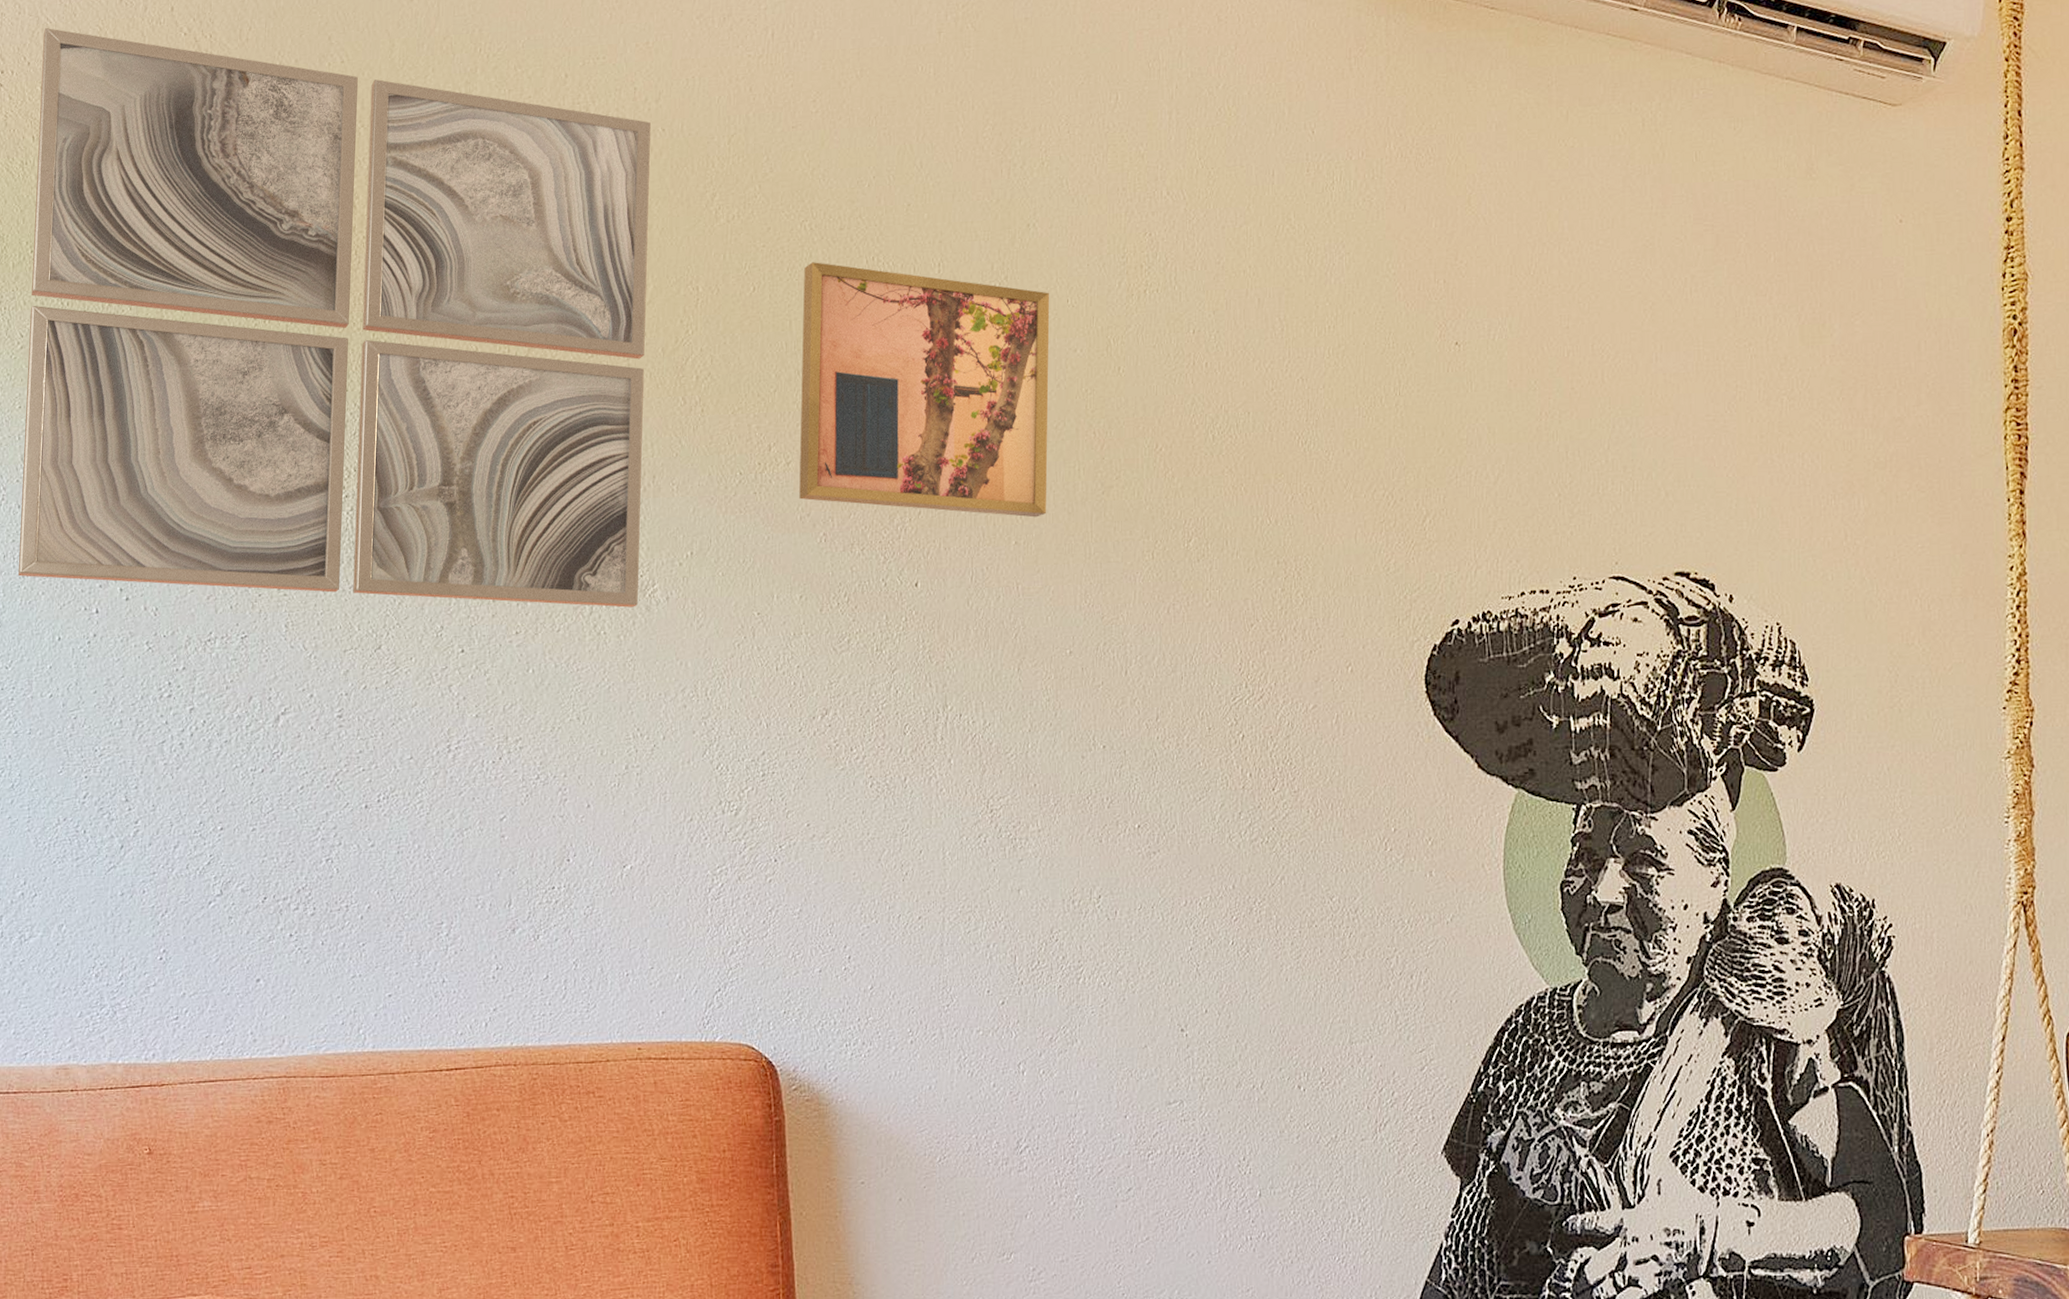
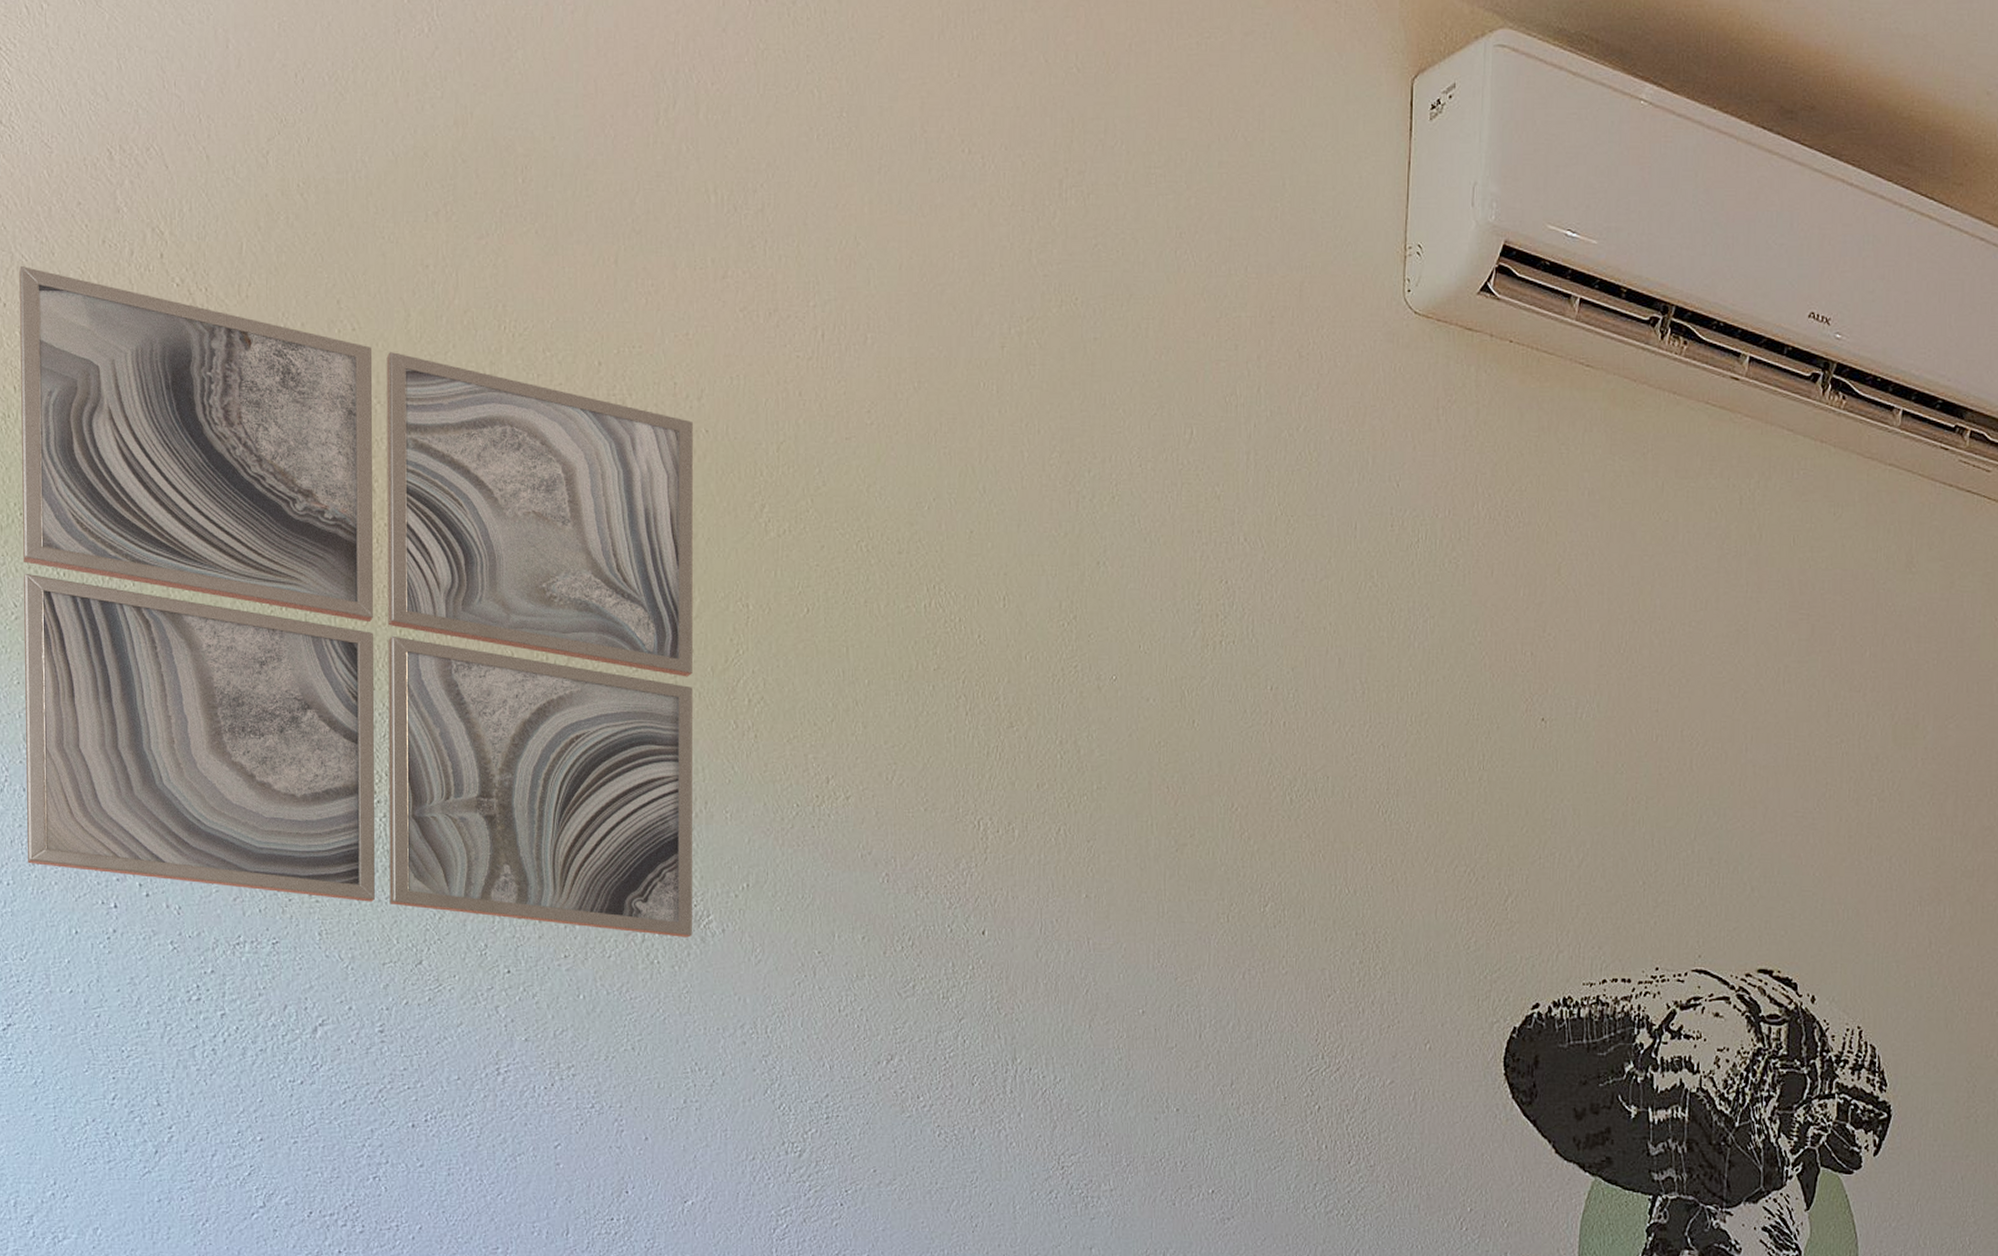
wall art: present [799,262,1049,518] -> none [860,586,1120,871]

